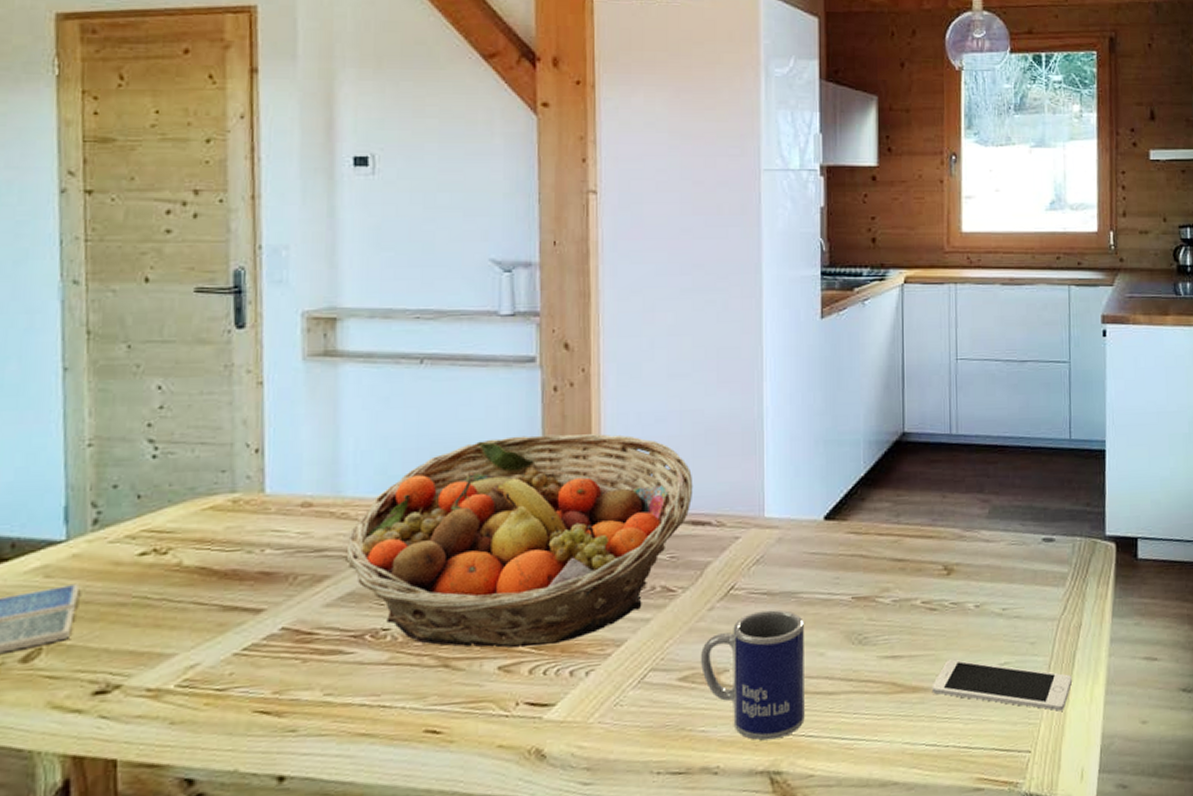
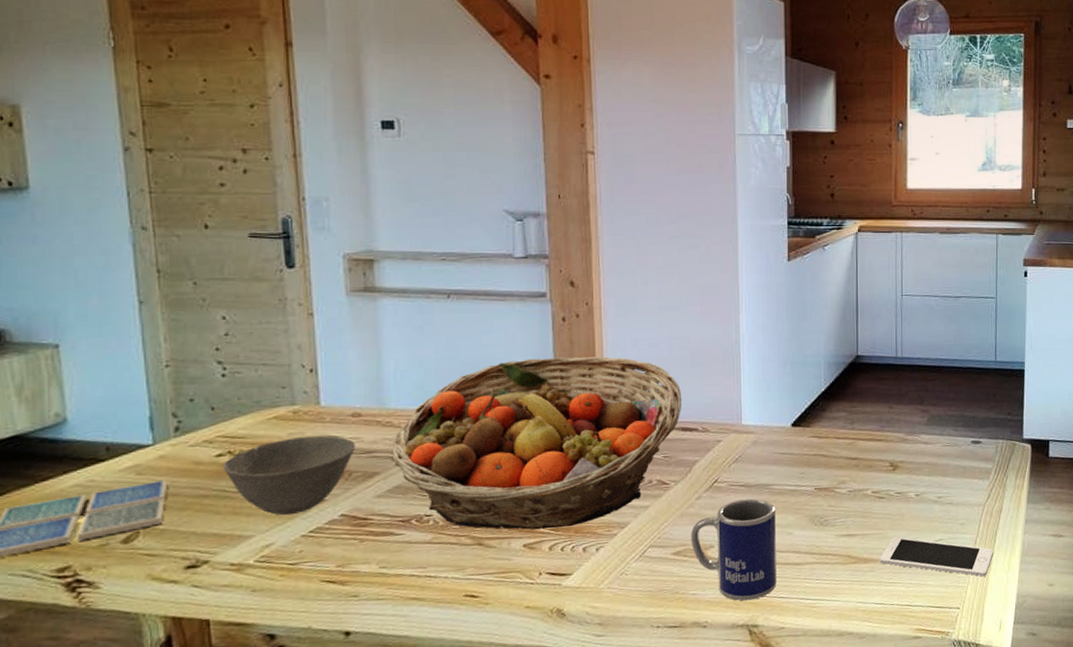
bowl: none [145,529,303,629] -> present [222,435,355,516]

